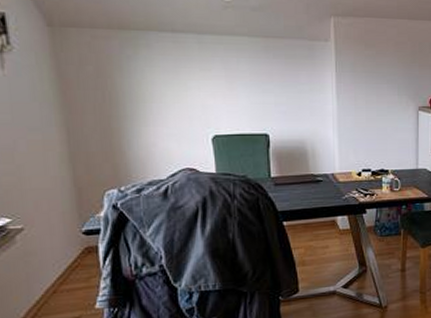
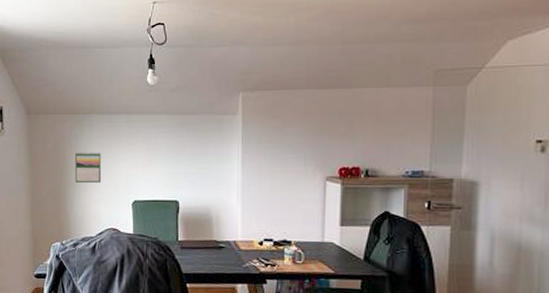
calendar: none [129,78,170,115] -> present [75,152,102,183]

